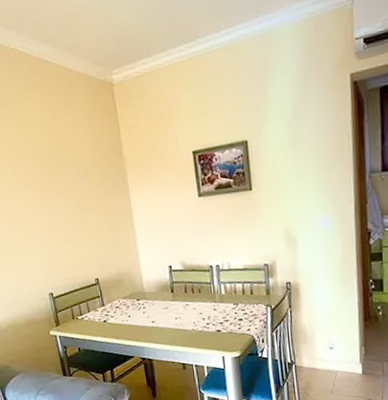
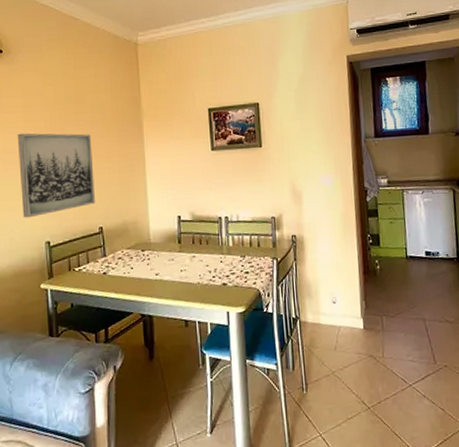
wall art: none [9,187,89,272] -> present [17,133,95,218]

